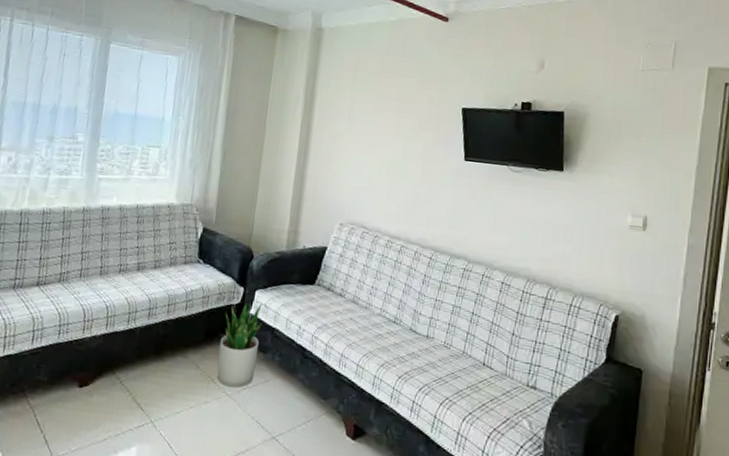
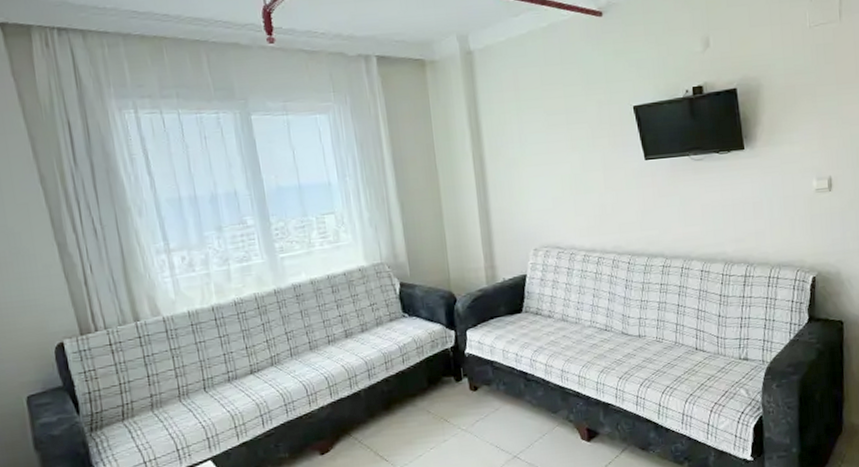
planter: present [217,303,263,388] -> none [442,341,484,423]

